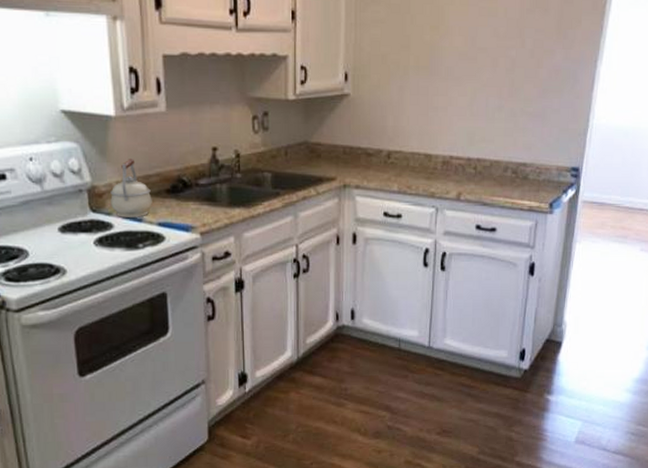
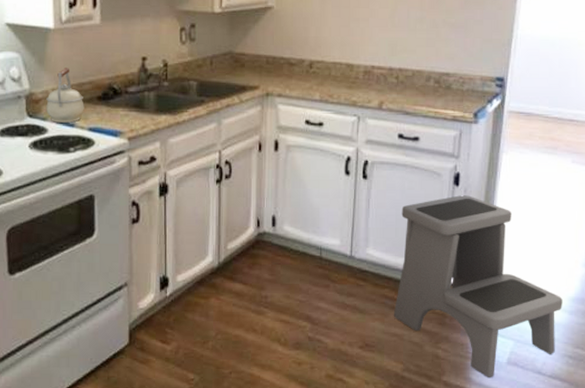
step stool: none [469,284,628,457] -> present [393,195,563,379]

